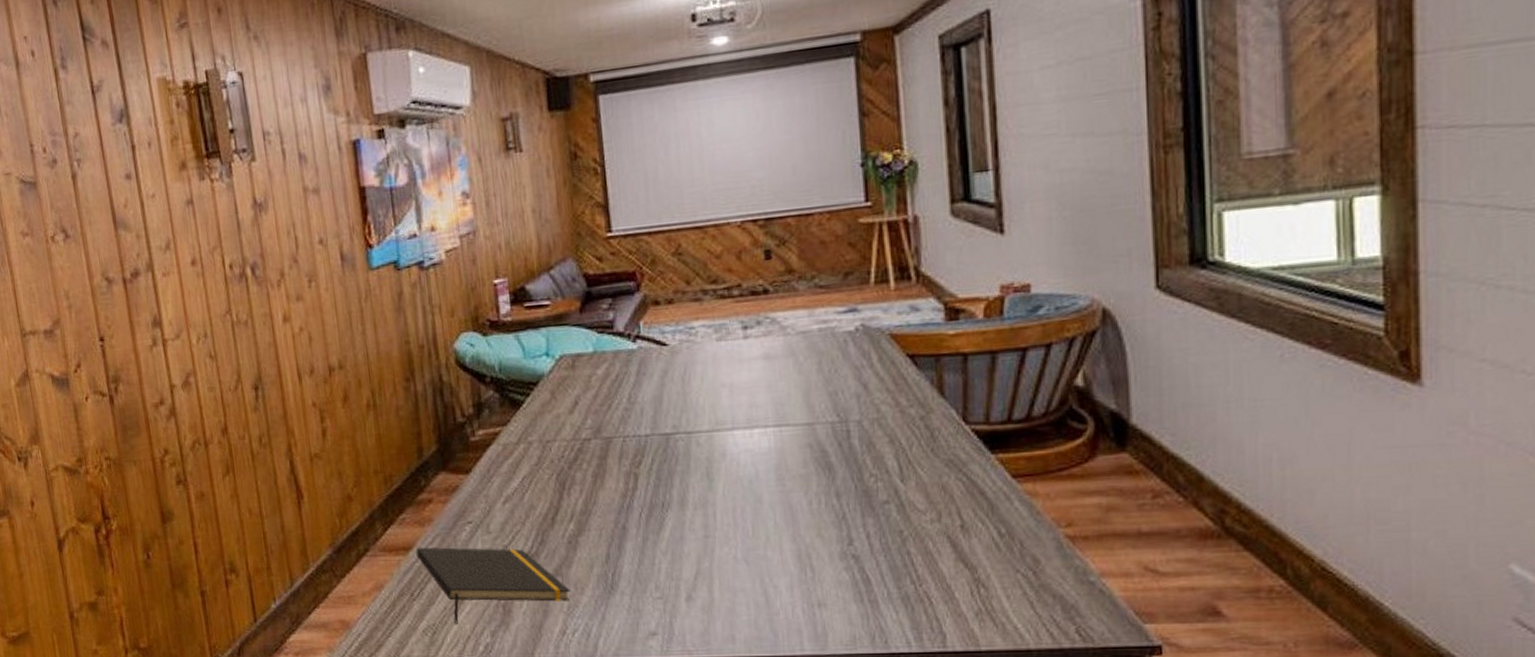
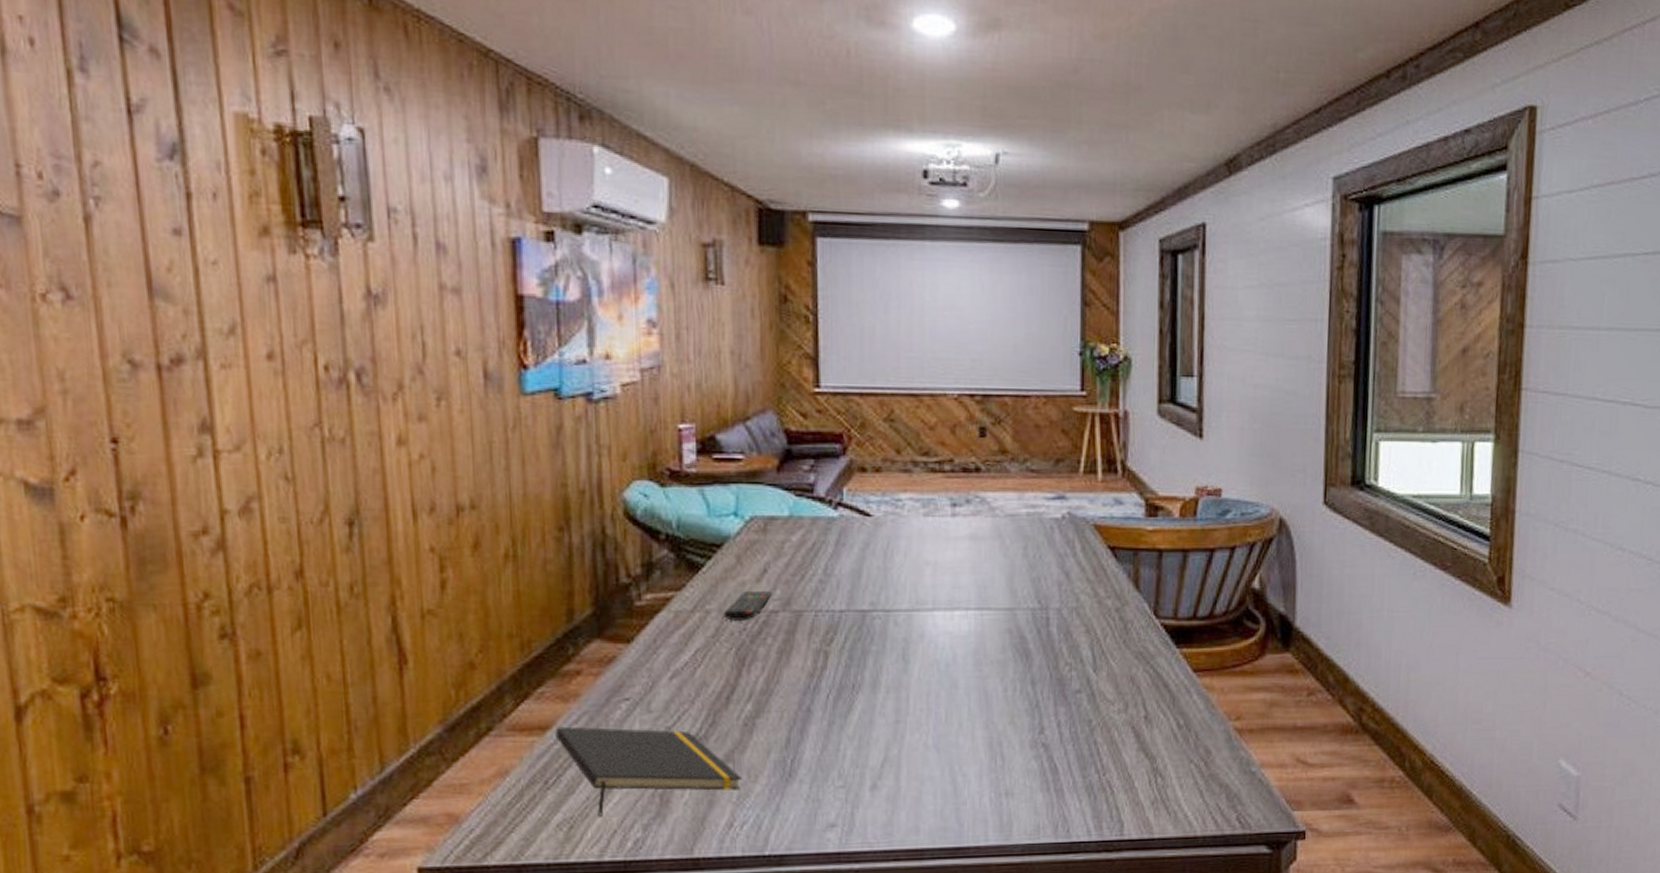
remote control: none [544,421,584,450] -> present [724,592,772,621]

